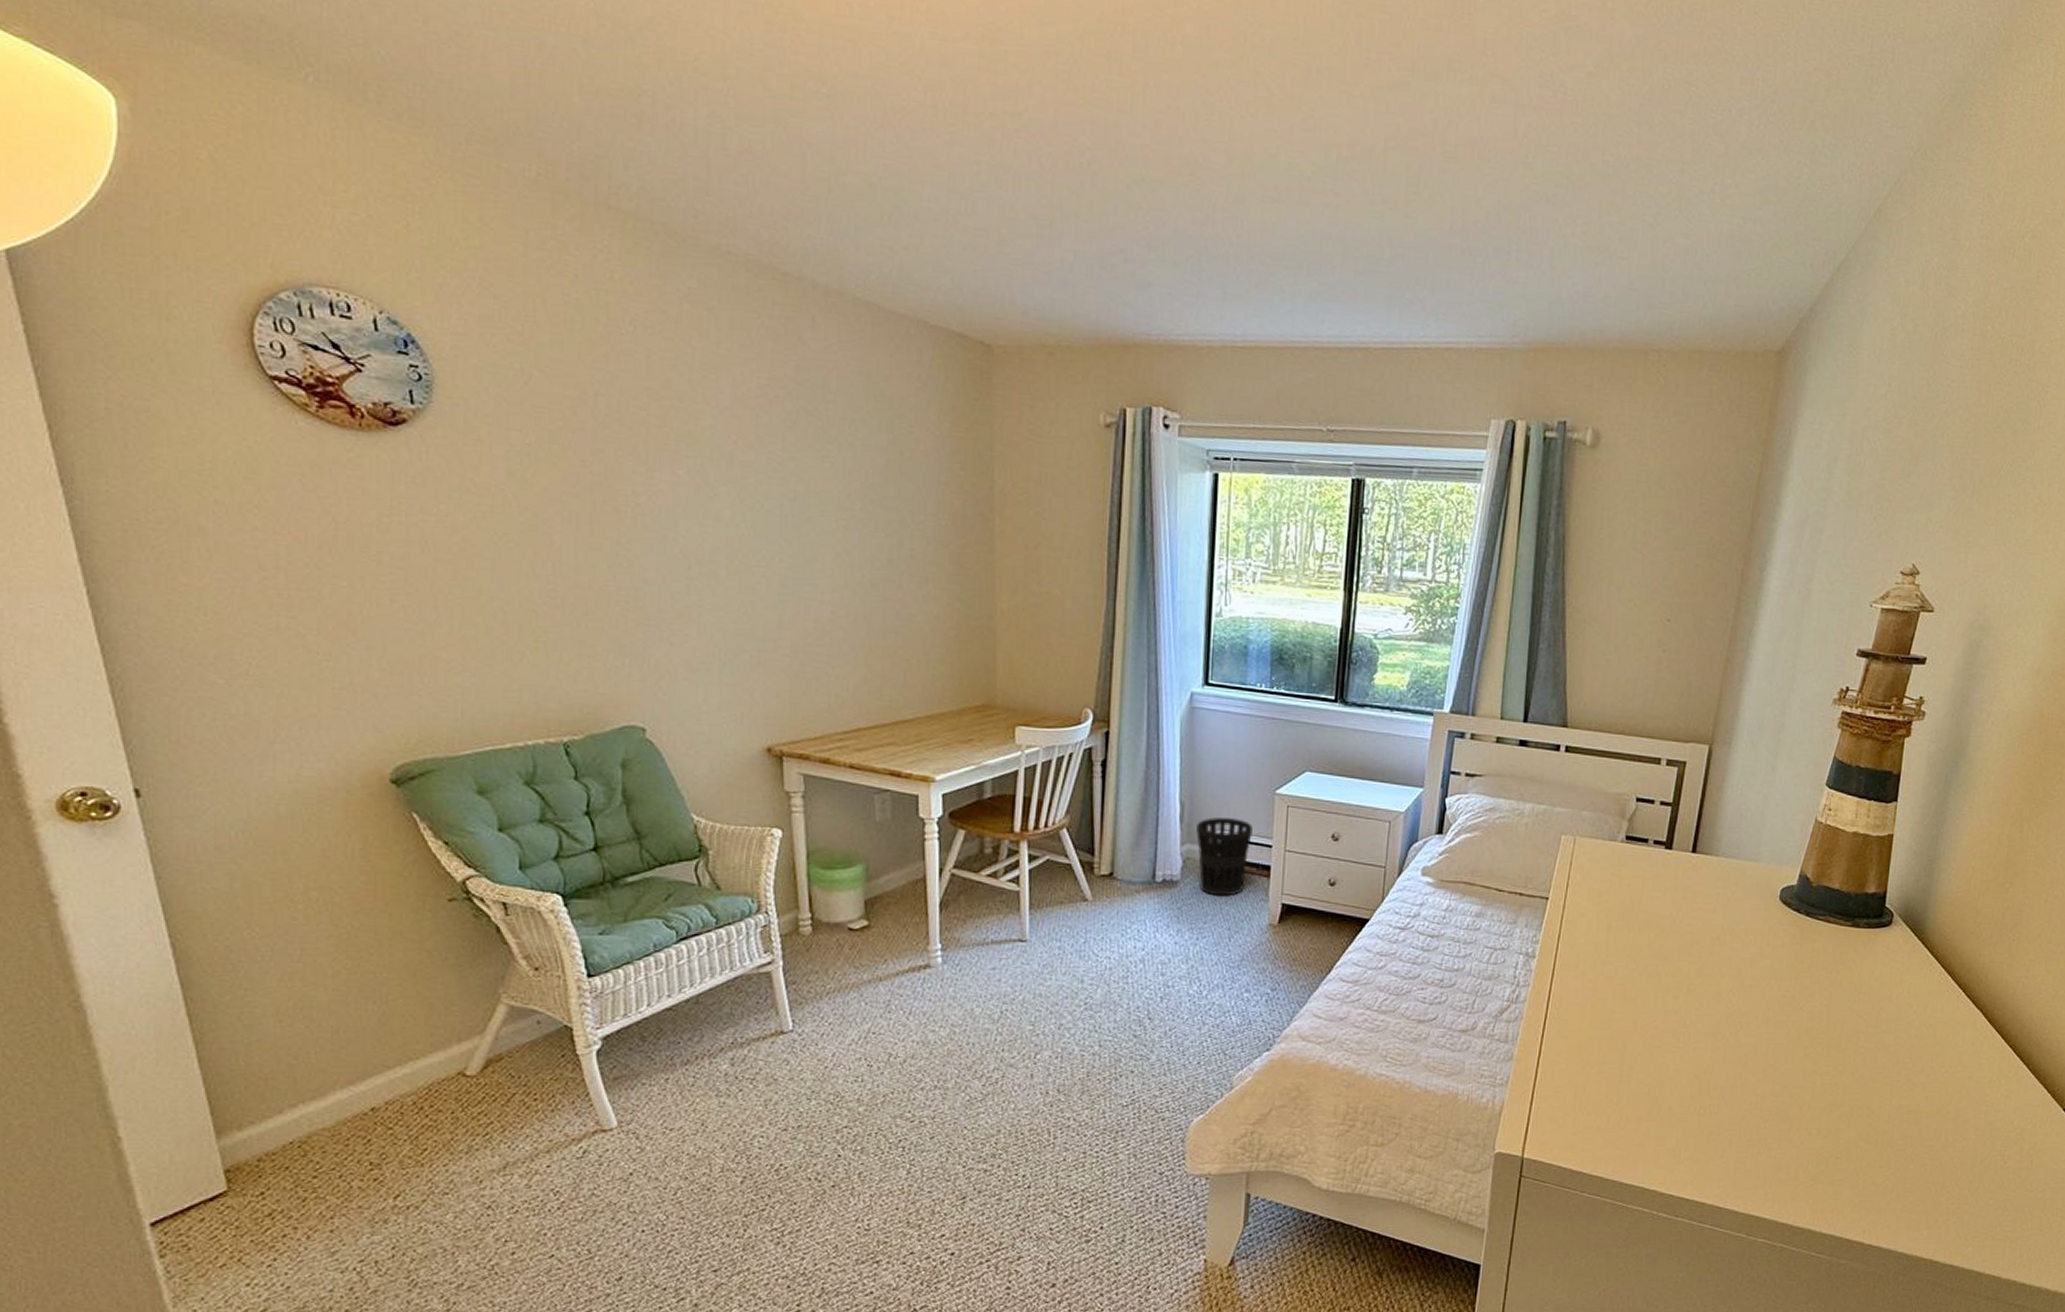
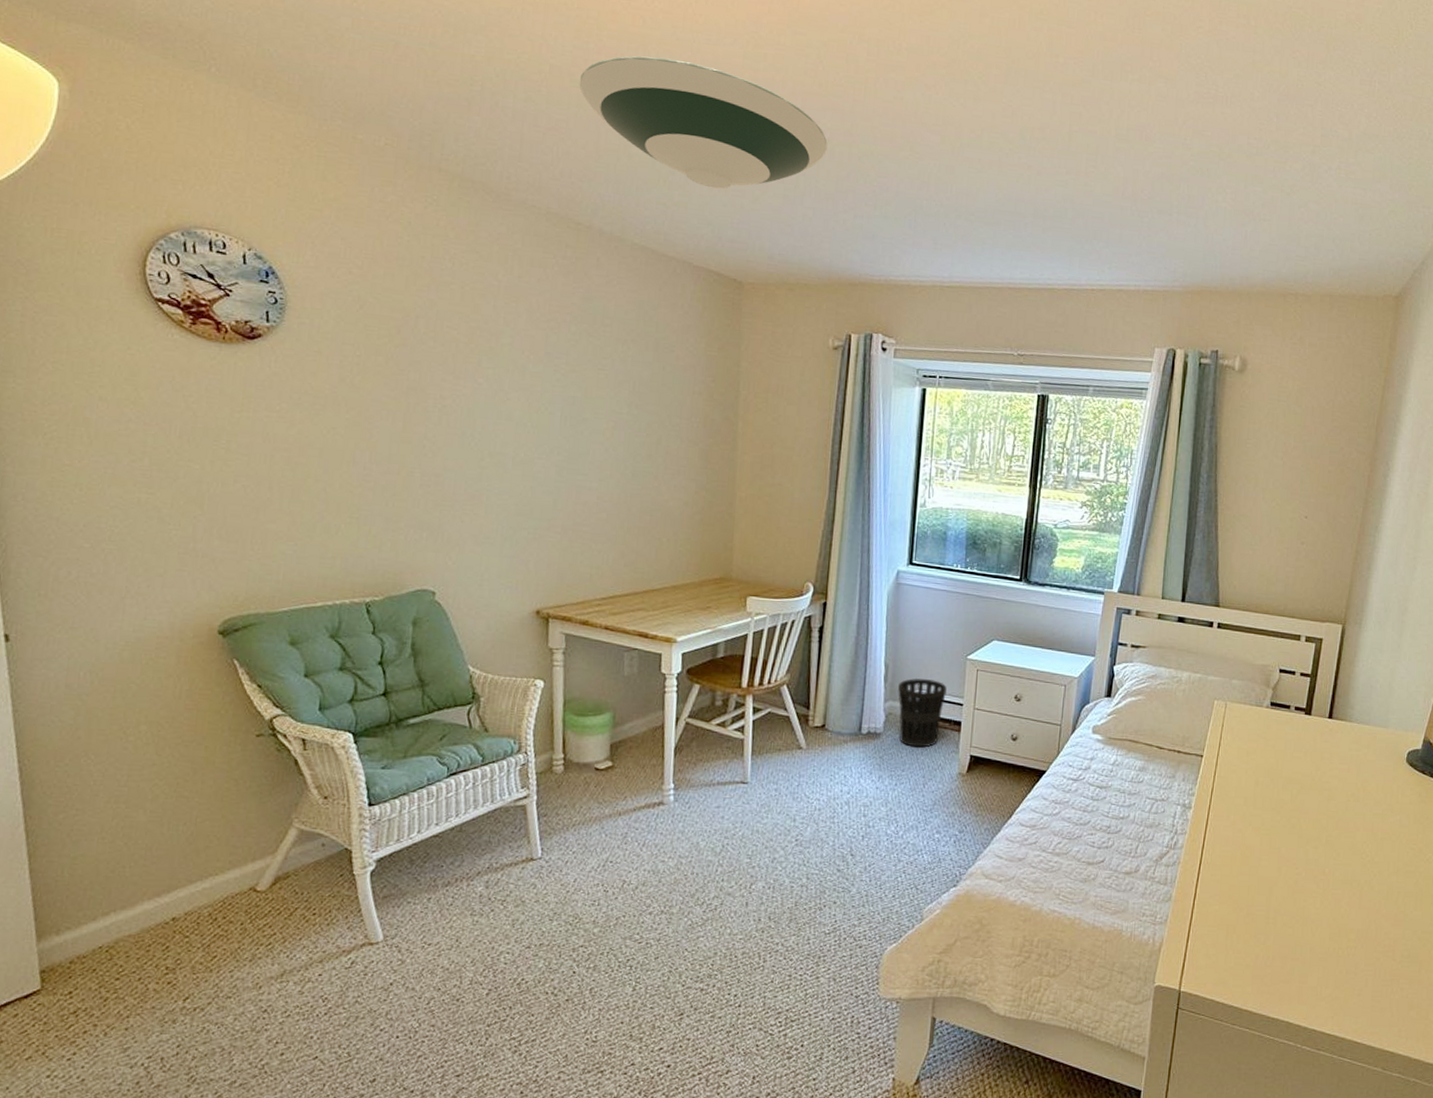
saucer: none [775,55,1088,228] -> present [579,56,828,189]

